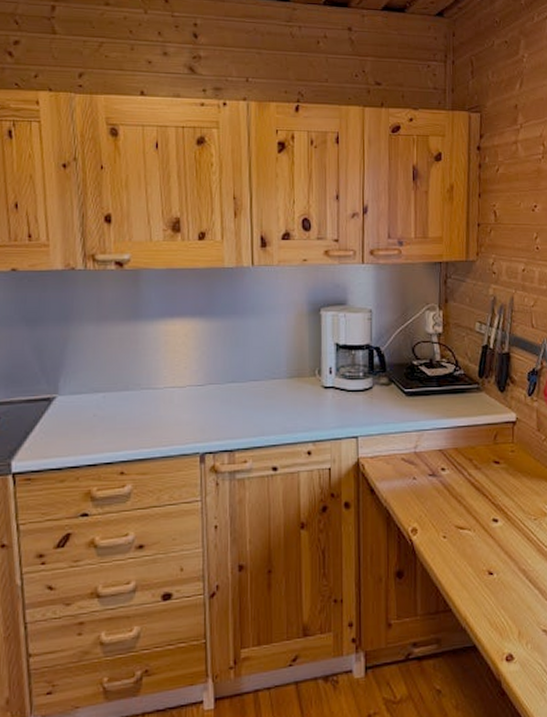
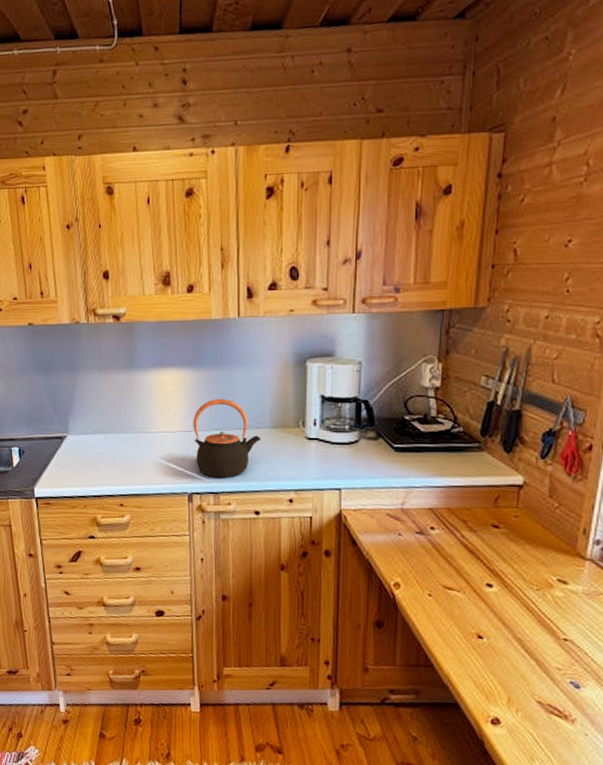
teapot: none [205,348,277,435] -> present [193,398,261,479]

